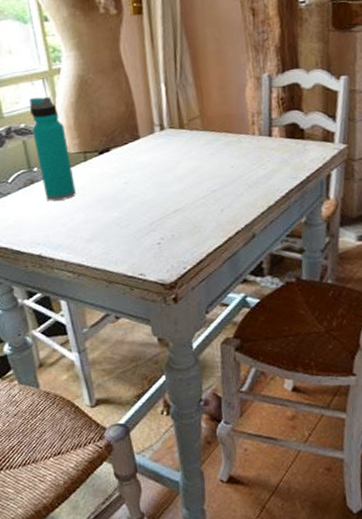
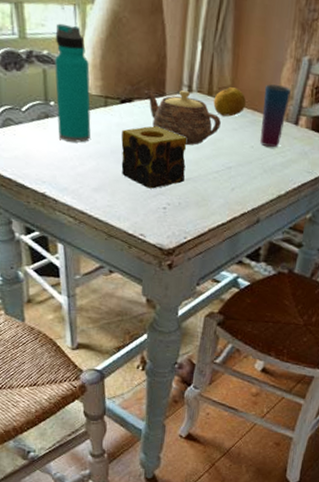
candle: none [105,168,173,228] -> present [121,126,187,189]
teapot: none [119,130,198,180] -> present [144,90,221,146]
fruit: none [186,116,218,145] -> present [213,87,247,117]
cup: none [232,104,259,163] -> present [260,84,291,147]

